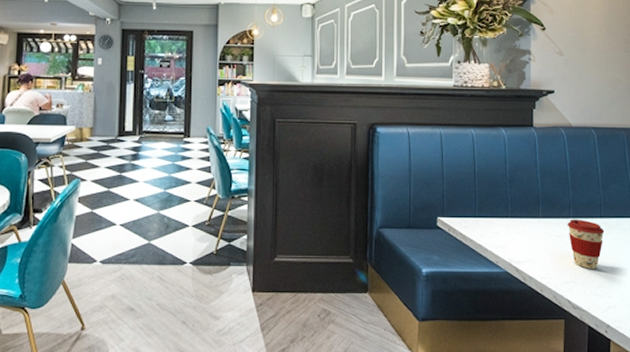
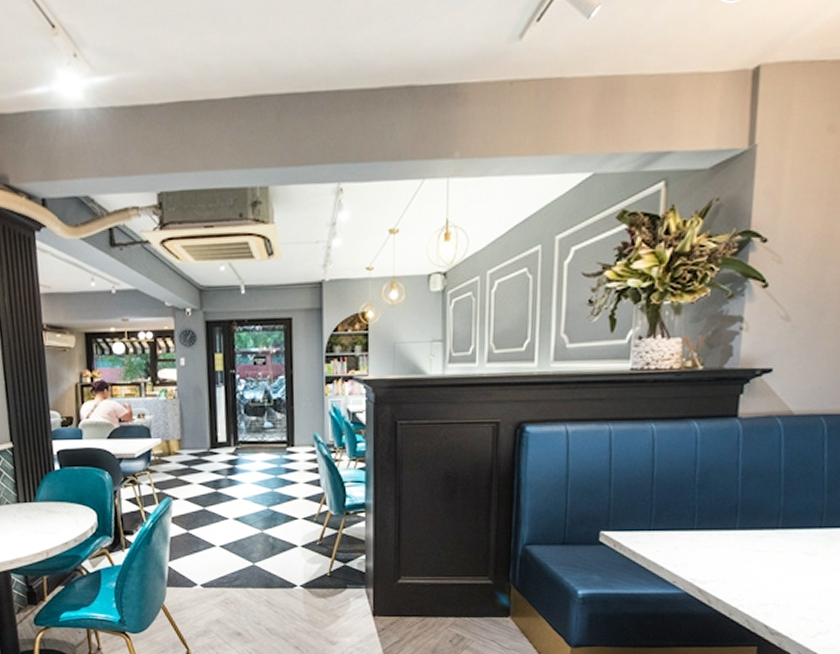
coffee cup: present [567,219,605,269] -> none [772,530,824,589]

